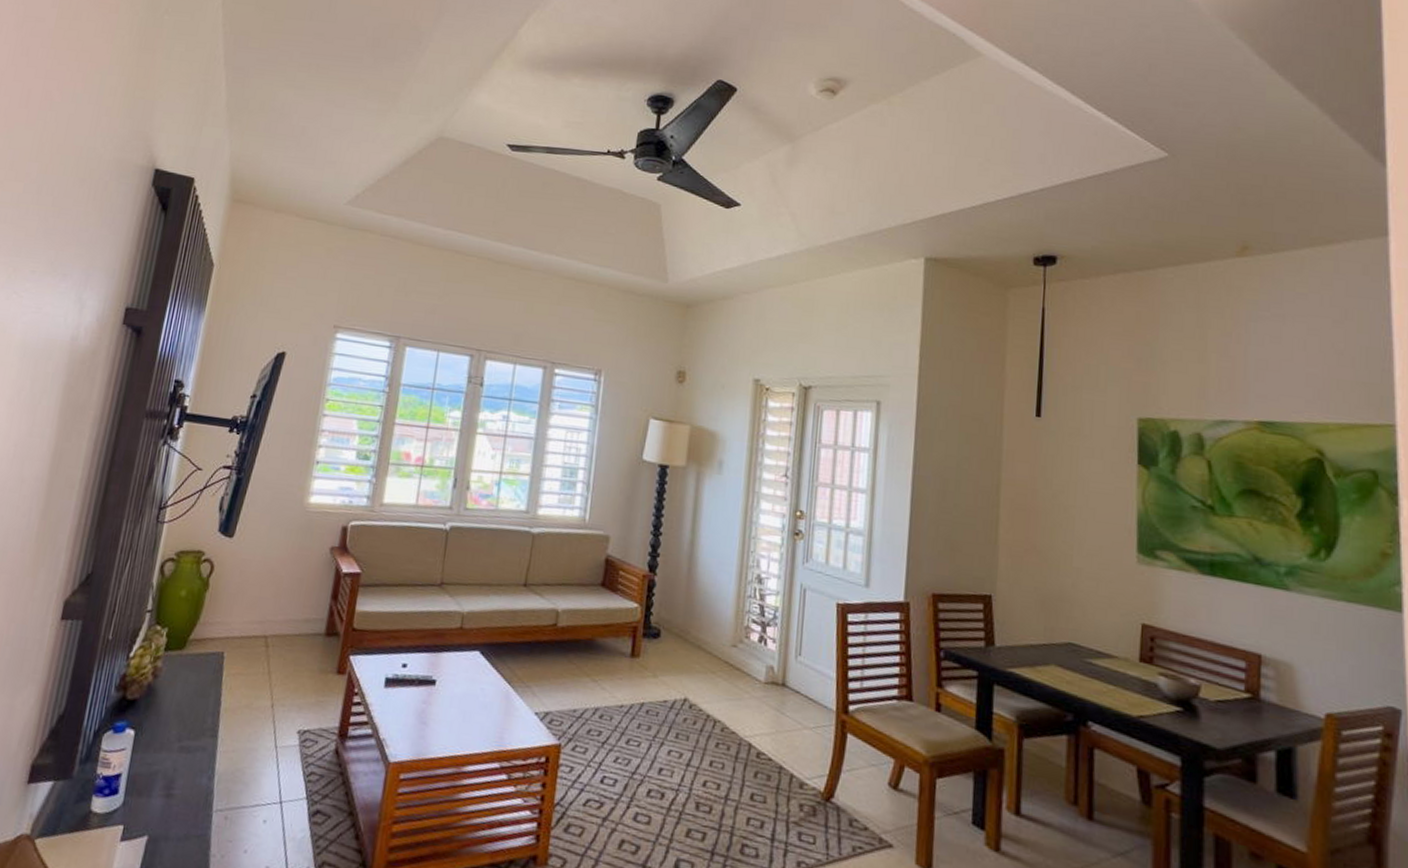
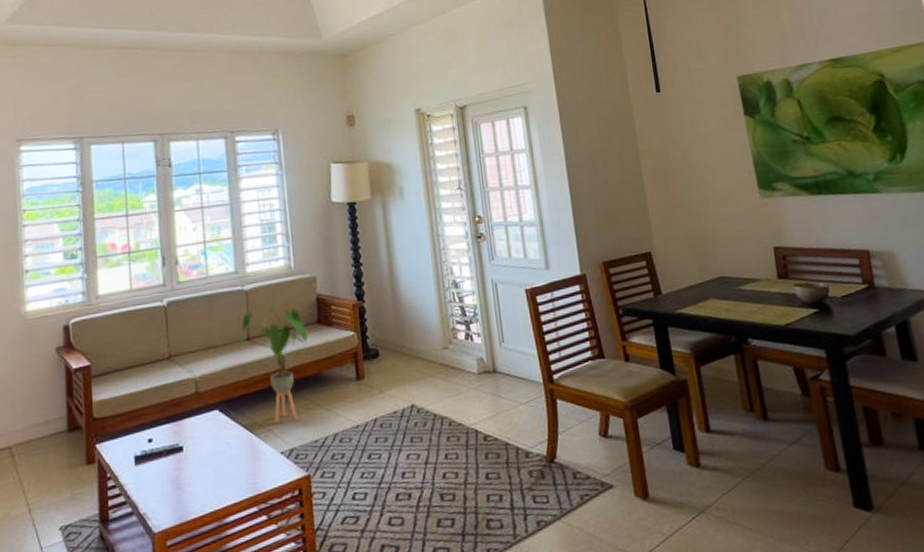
house plant: none [514,554,589,683] -> present [238,304,308,424]

